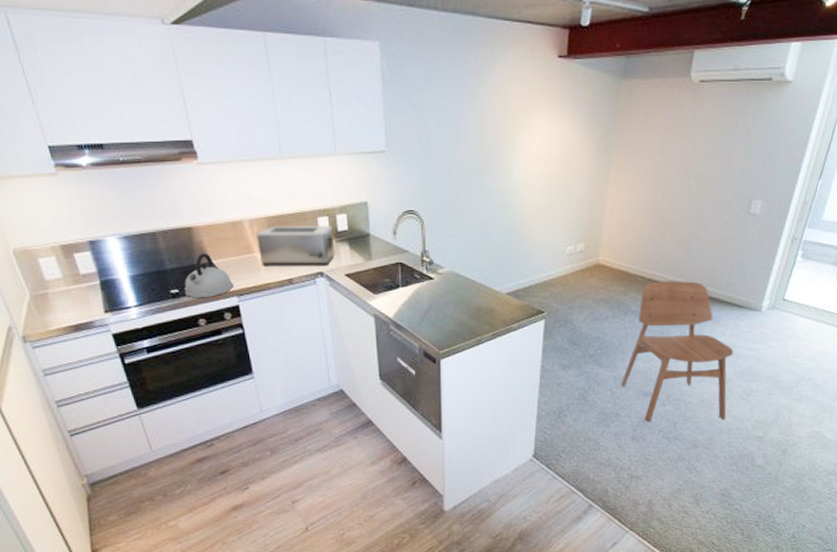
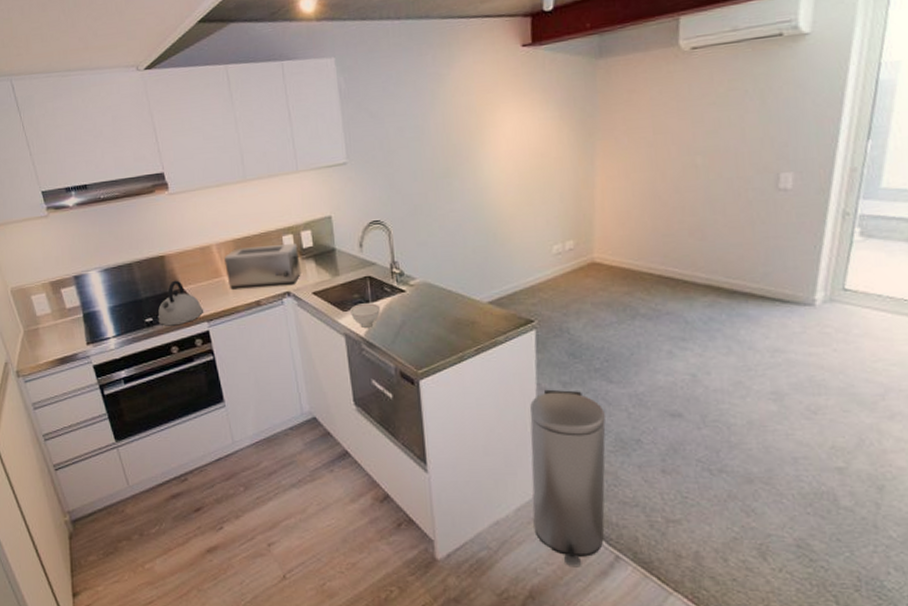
bowl: none [380,288,410,310] -> present [349,303,381,328]
pedal bin: none [527,371,593,514] -> present [529,389,606,567]
dining chair: present [621,281,734,422] -> none [639,274,788,450]

